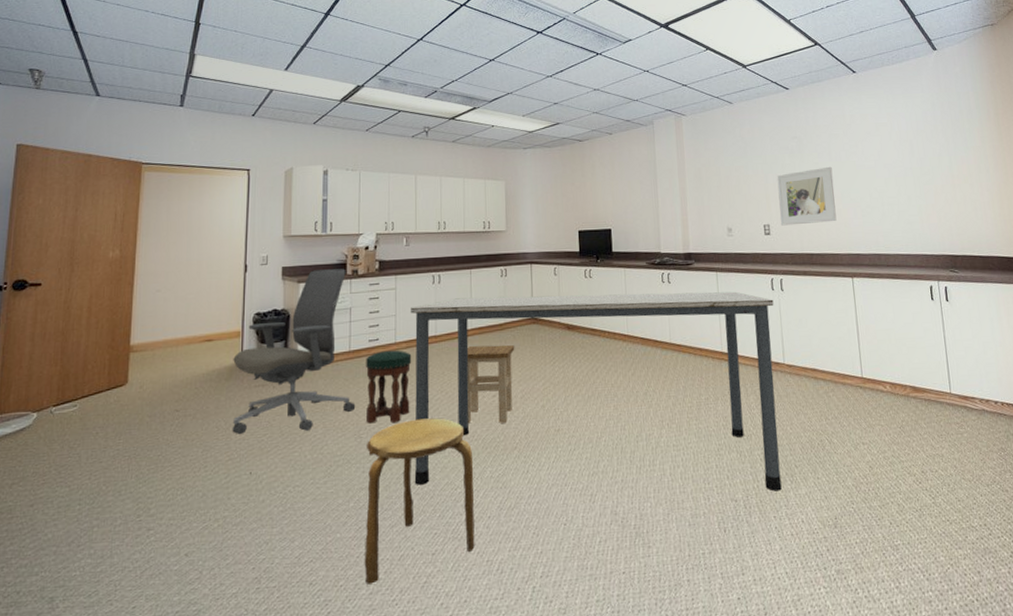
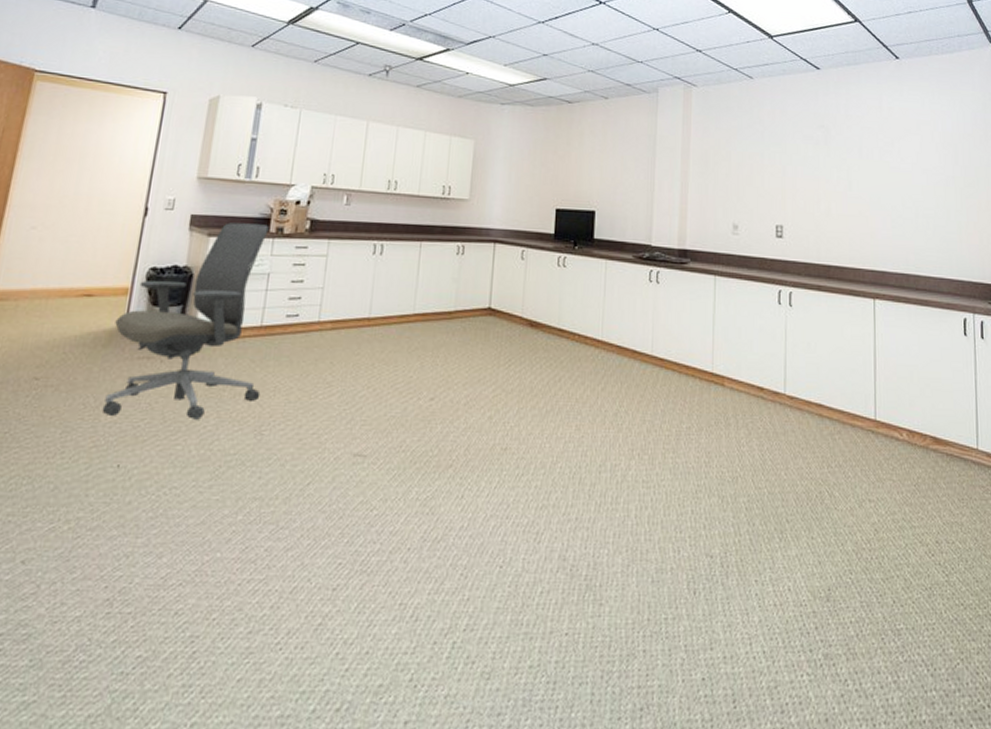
stool: present [364,418,475,585] -> none [245,418,398,621]
stool: present [366,350,412,424] -> none [271,330,337,421]
dining table: present [410,291,782,492] -> none [321,275,779,549]
stool: present [466,345,515,424] -> none [395,335,464,433]
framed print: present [777,166,837,226] -> none [795,164,862,231]

